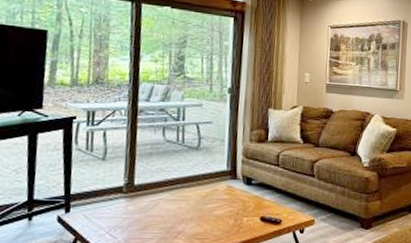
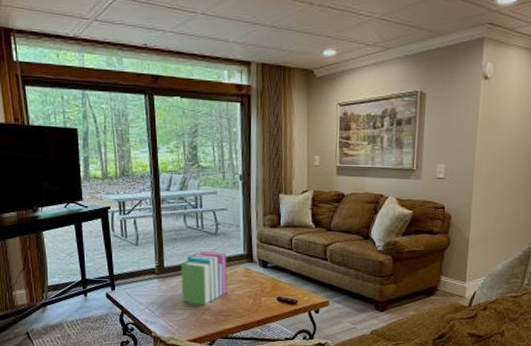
books: none [152,167,208,227] -> present [181,251,228,305]

